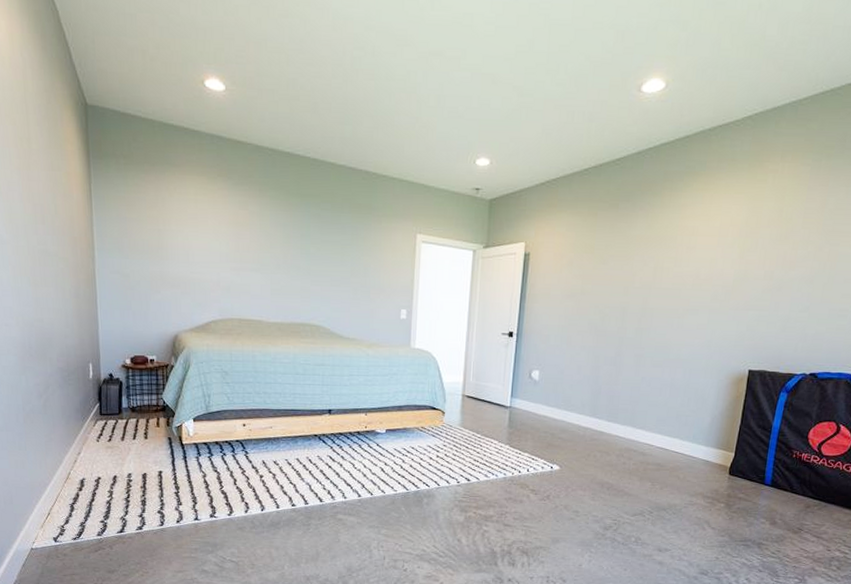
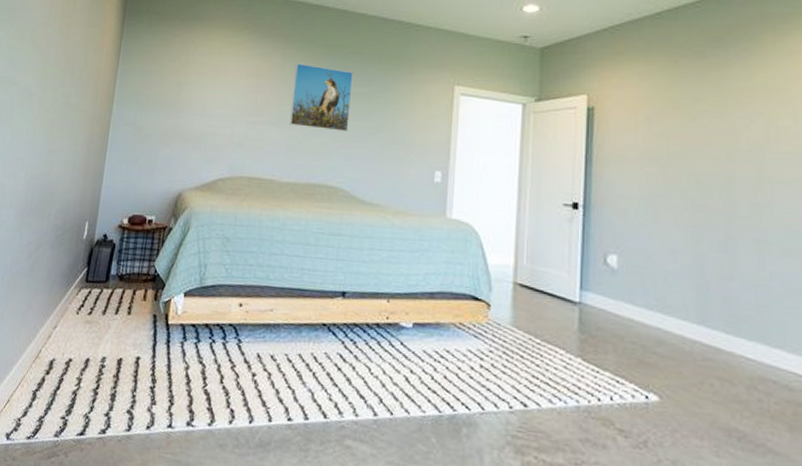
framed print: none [271,211,327,276] -> present [289,63,354,132]

